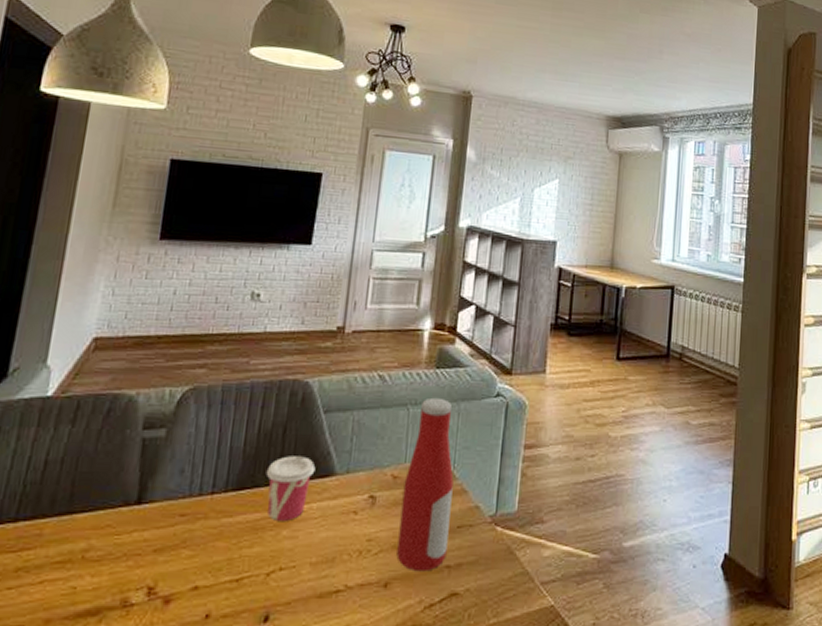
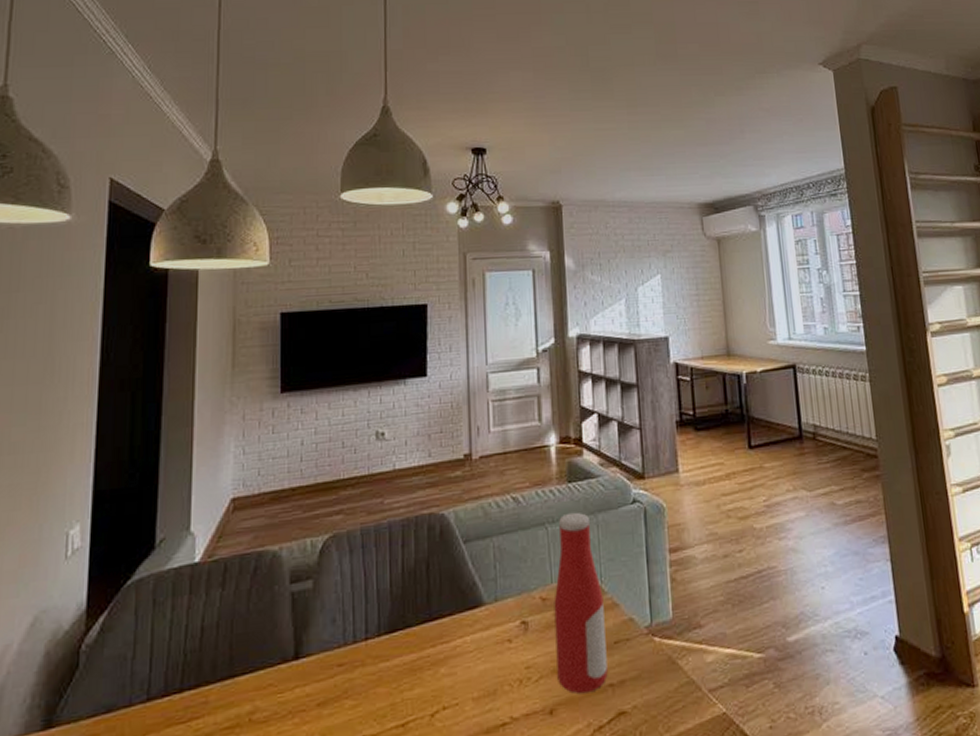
cup: present [265,456,316,521] -> none [415,590,464,659]

